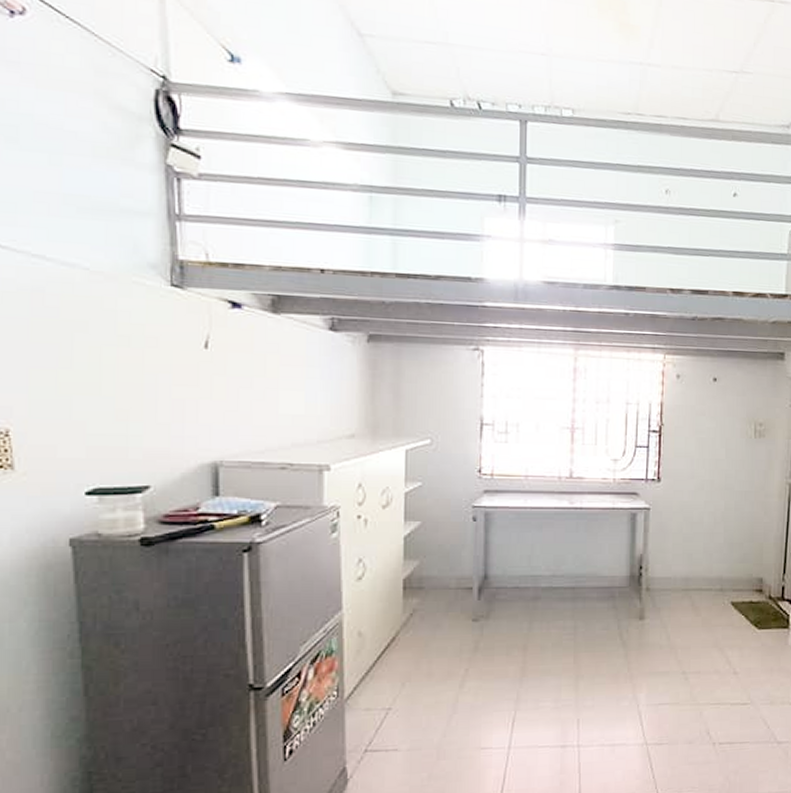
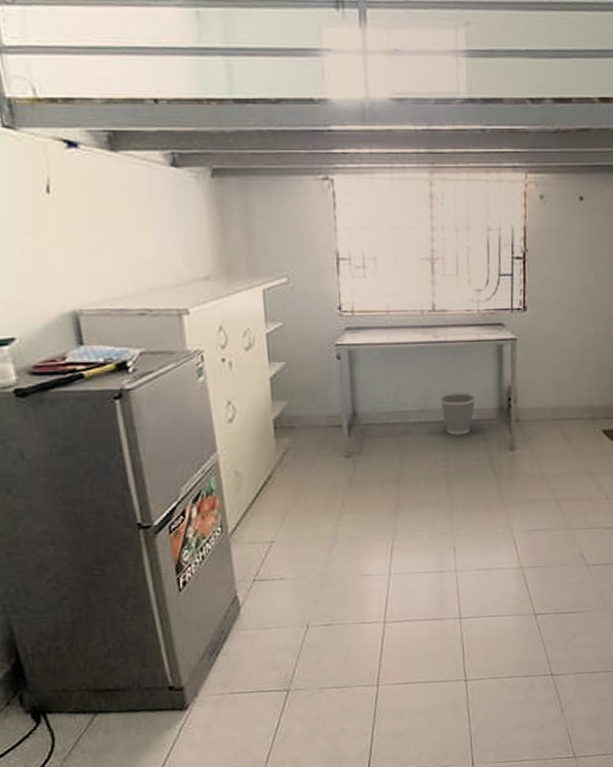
wastebasket: none [571,558,608,602] -> present [439,392,476,435]

